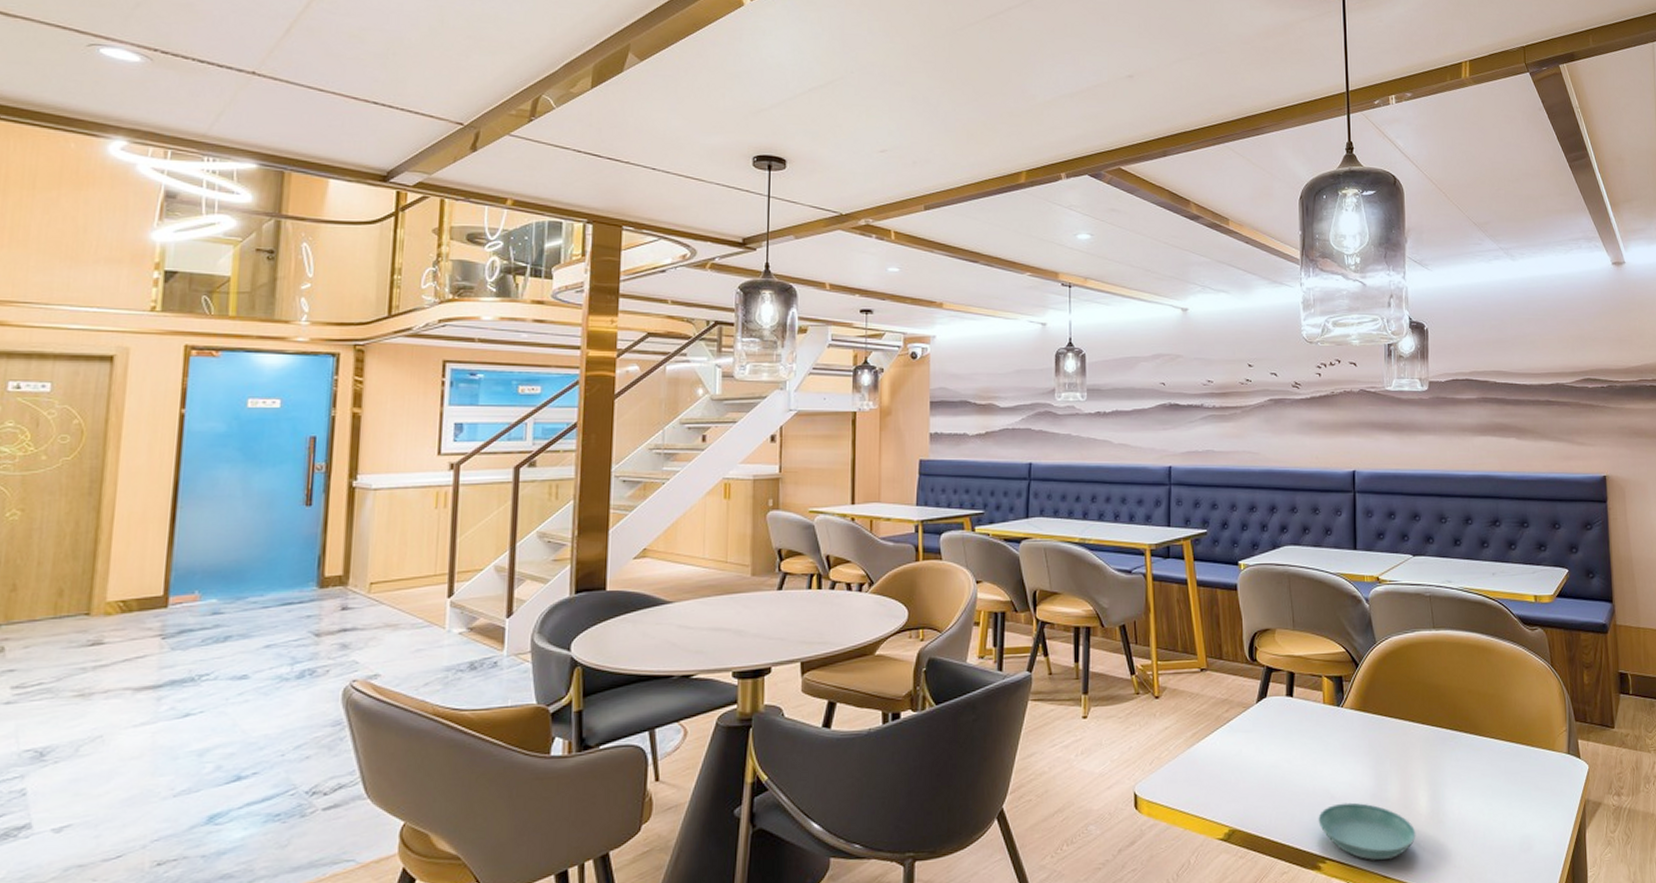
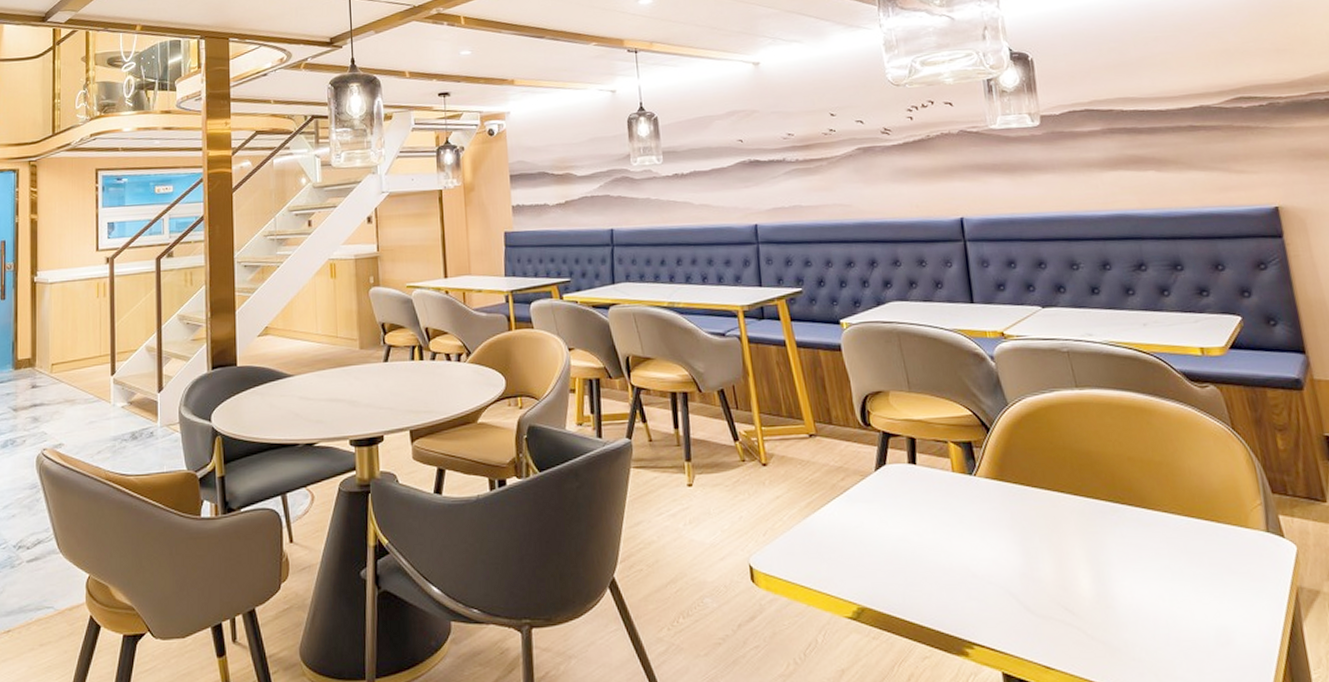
saucer: present [1318,802,1416,860] -> none [959,582,1081,648]

